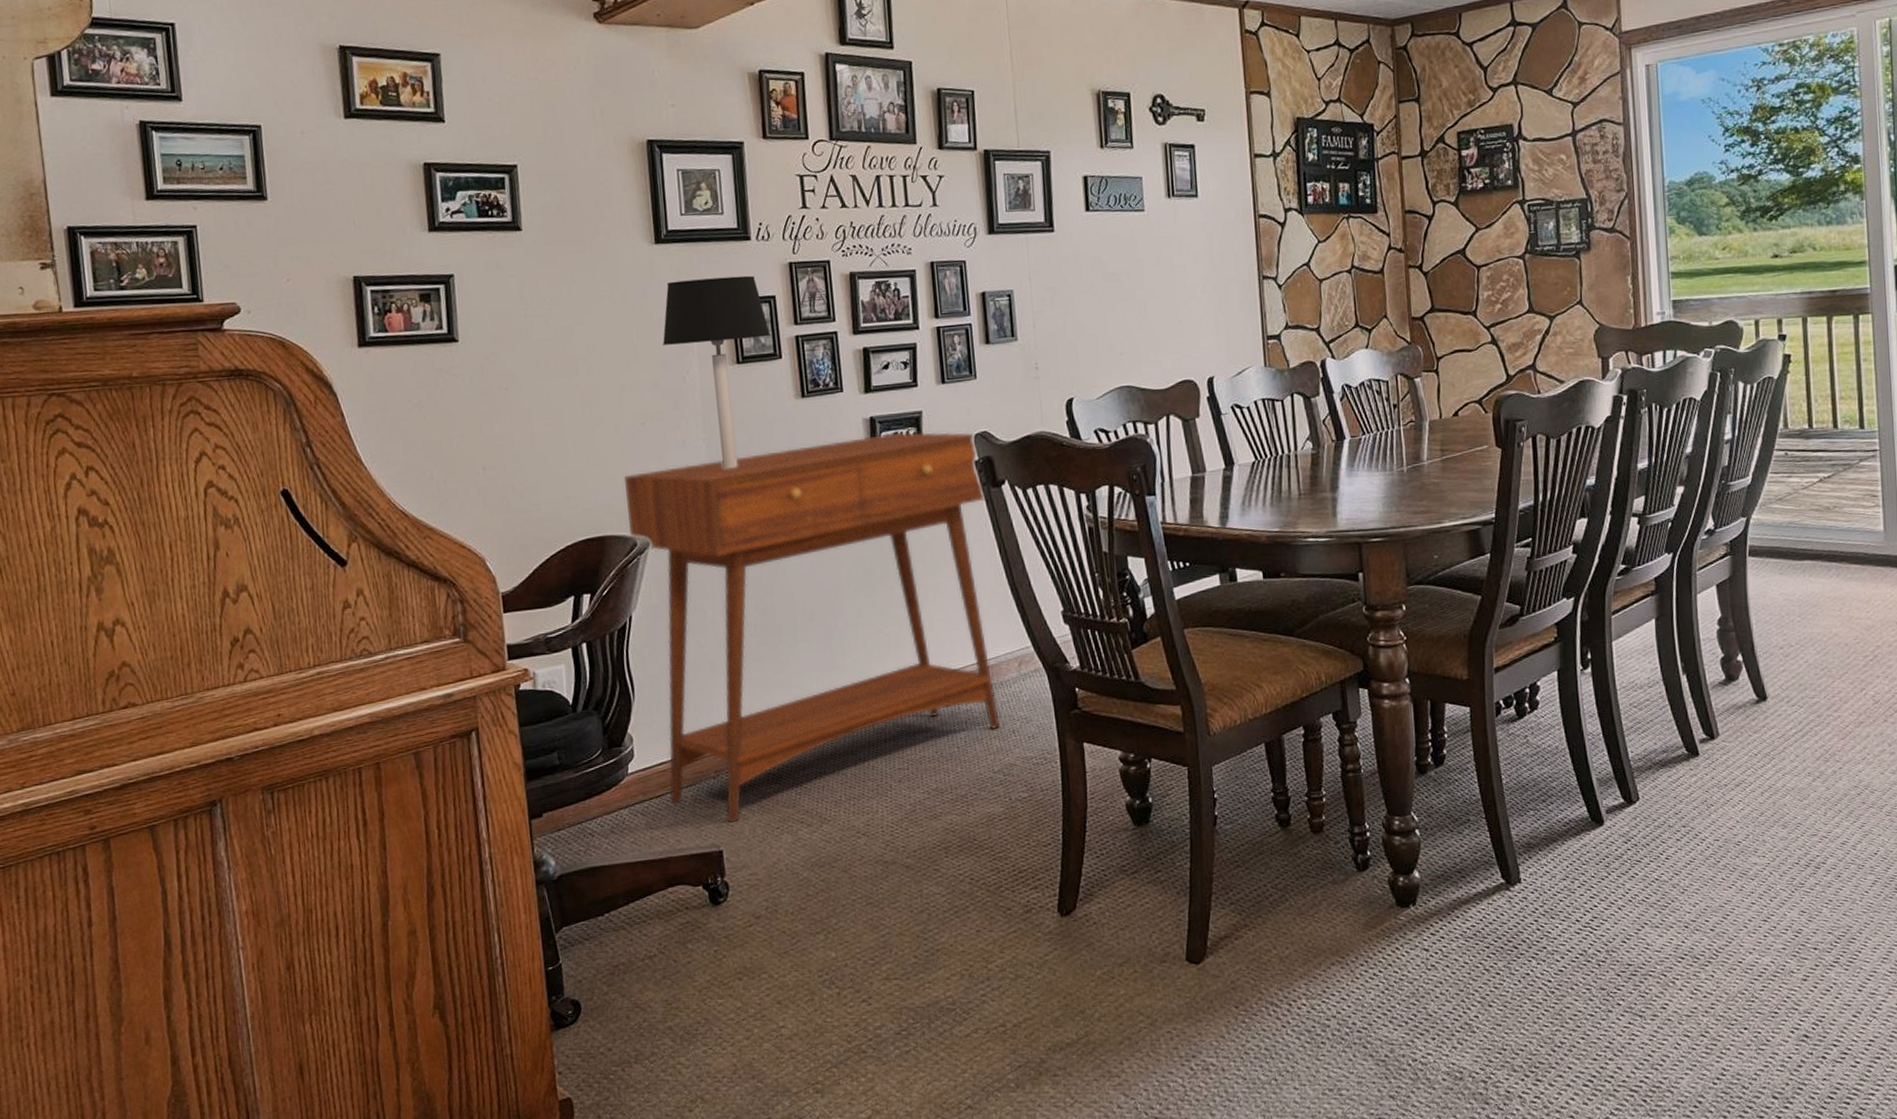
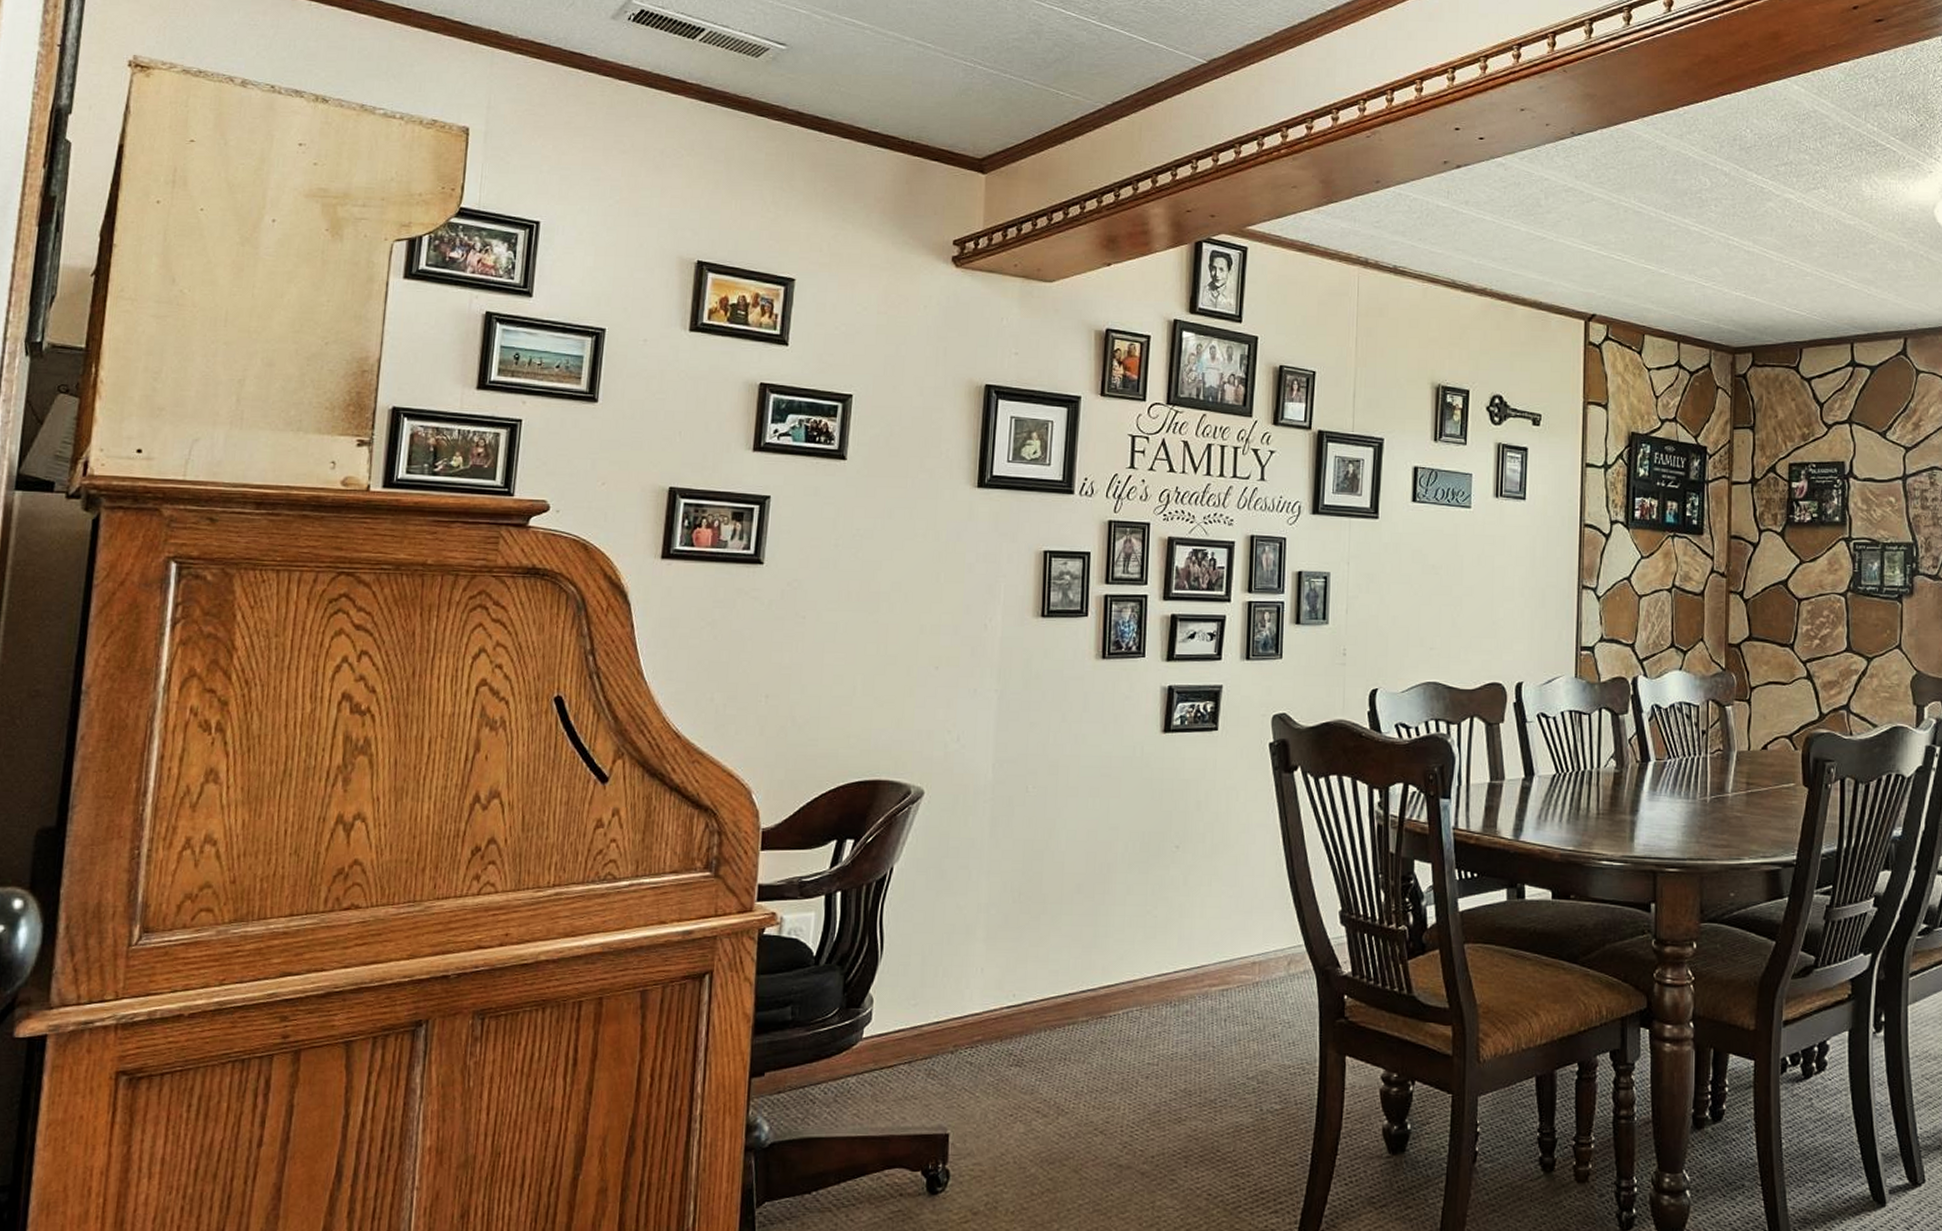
console table: present [624,432,1001,823] -> none [902,704,1276,1105]
table lamp: present [662,275,772,468] -> none [969,527,1081,723]

